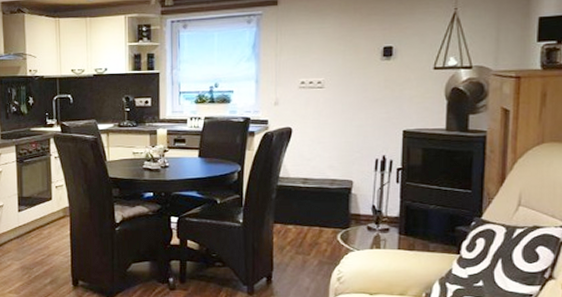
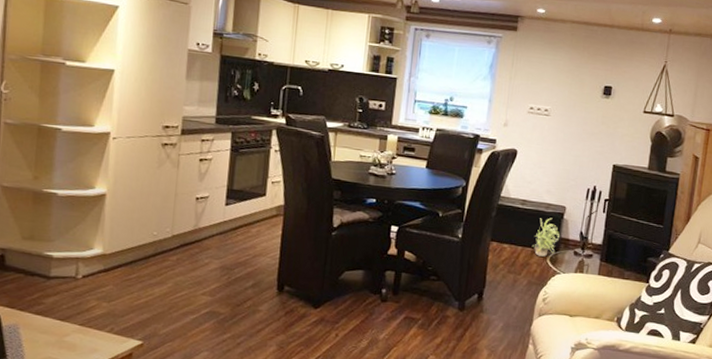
potted plant: none [320,194,350,235] -> present [532,217,561,257]

